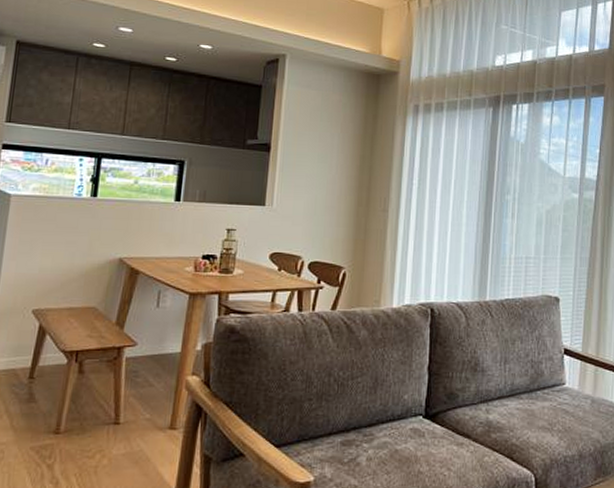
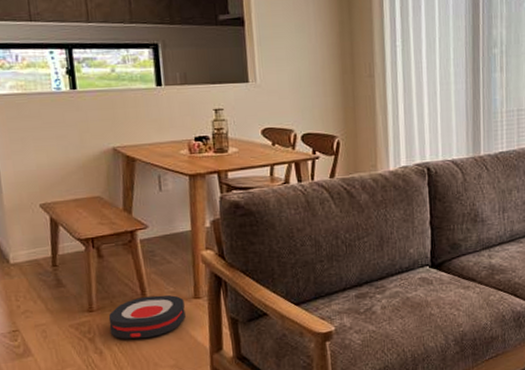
robot vacuum: none [72,421,158,469] -> present [108,295,186,339]

